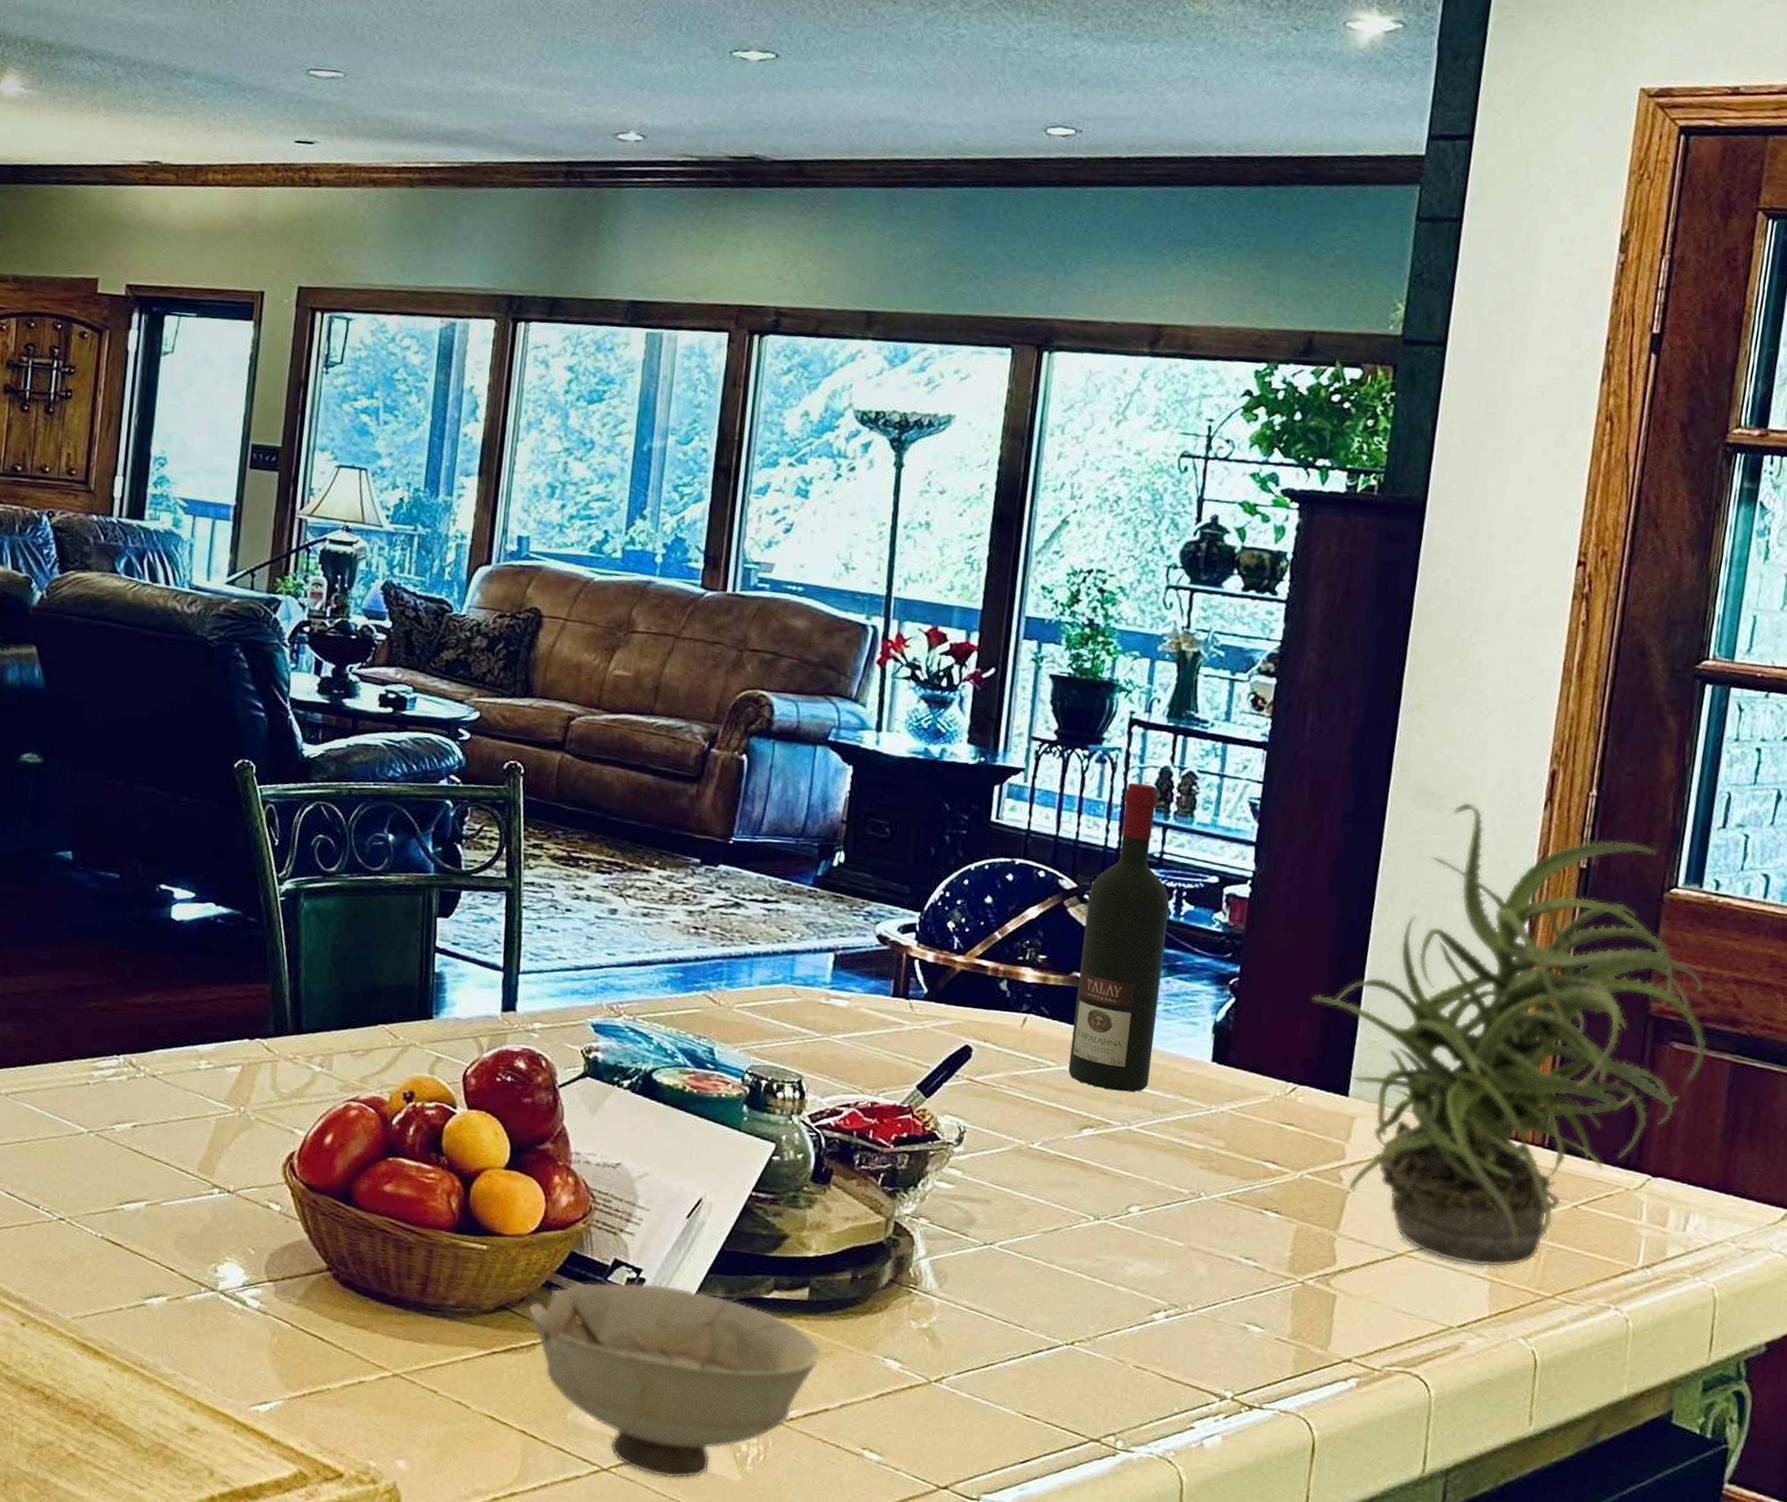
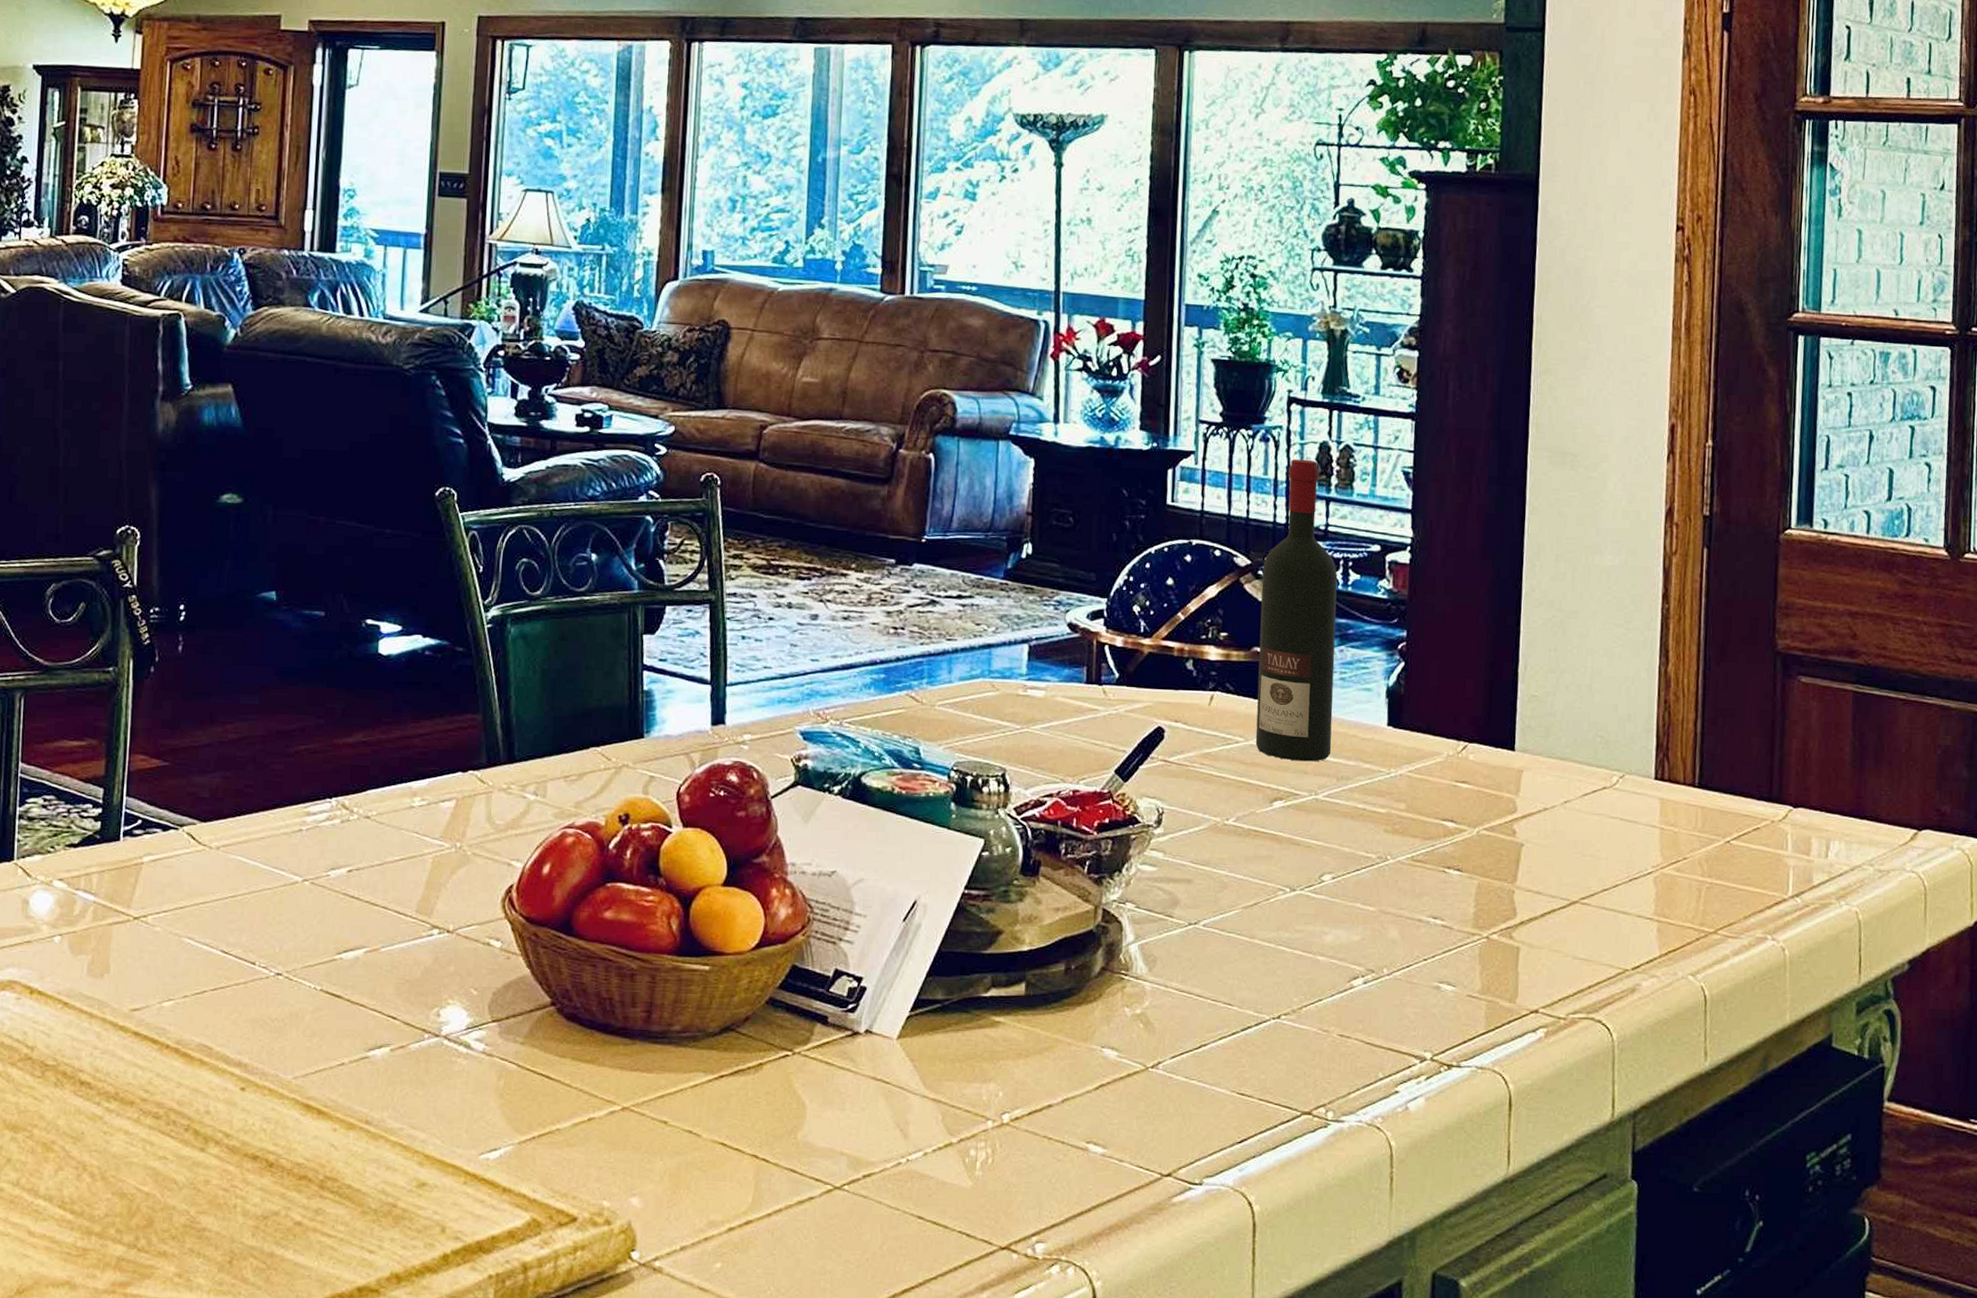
bowl: present [528,1282,821,1479] -> none [753,991,1041,1191]
potted plant: present [1312,803,1707,1267] -> none [1474,459,1831,908]

